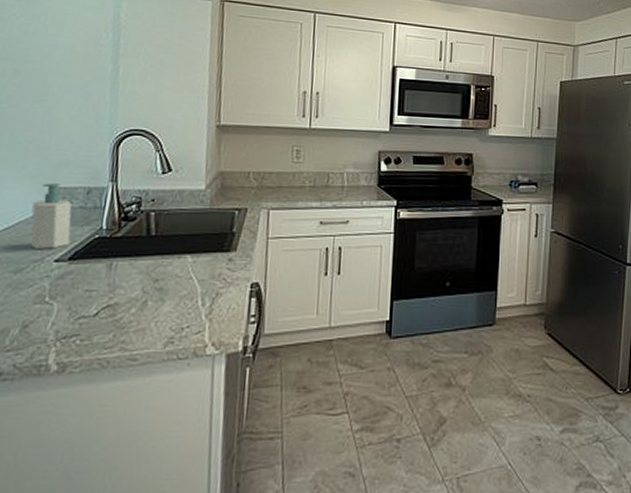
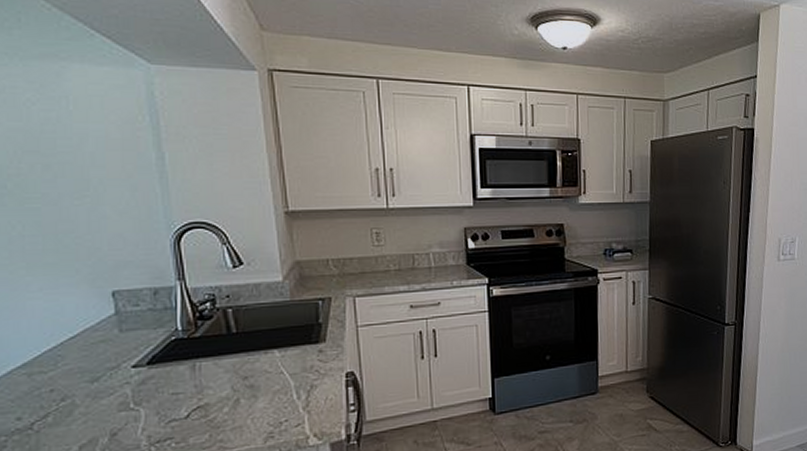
soap bottle: present [30,183,72,249] -> none [95,286,145,356]

